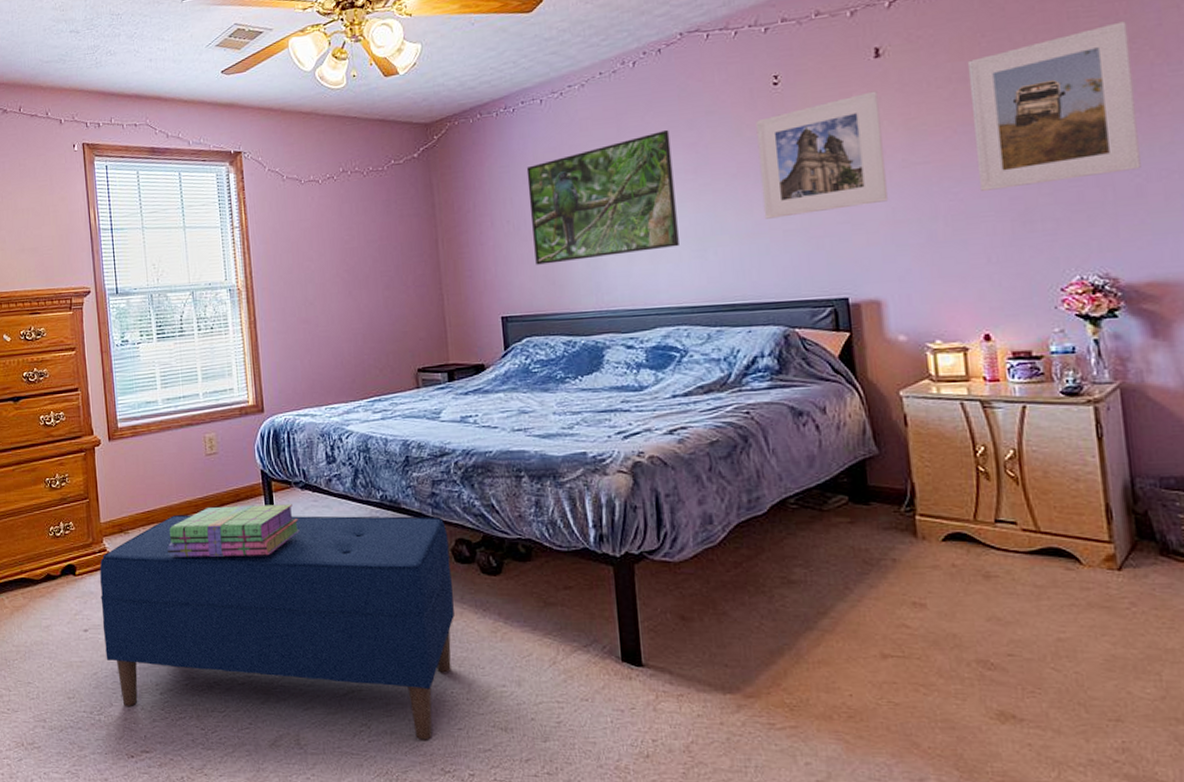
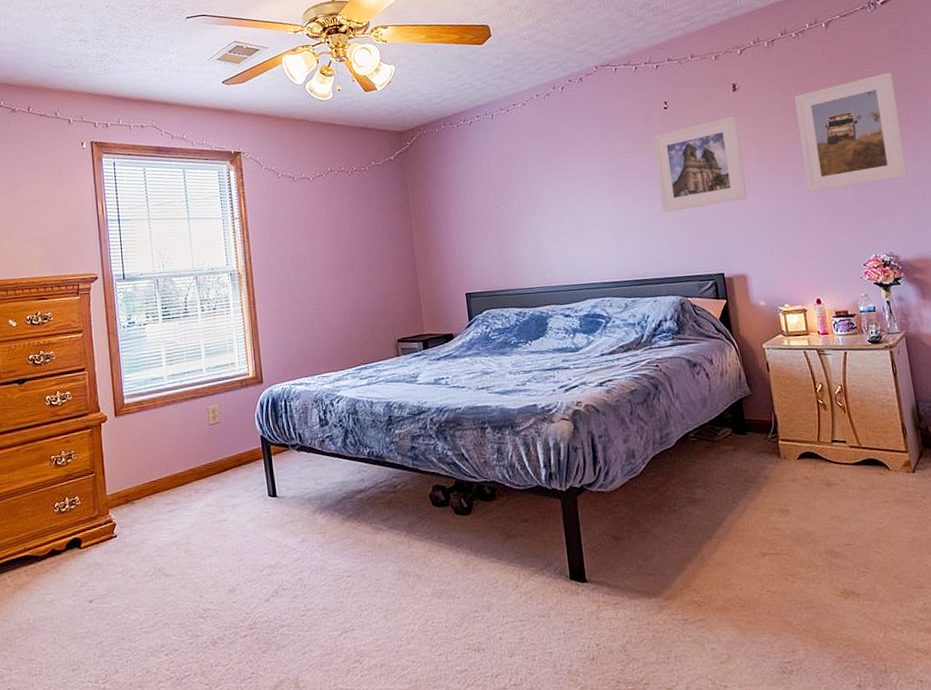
bench: present [100,515,454,740] -> none [105,467,433,671]
stack of books: present [167,504,300,557] -> none [172,465,297,523]
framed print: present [526,129,679,265] -> none [482,141,601,250]

